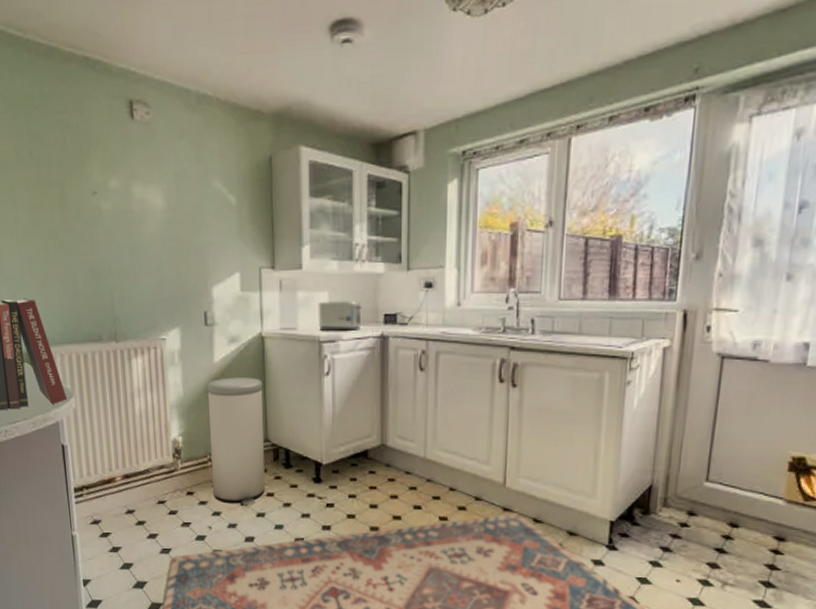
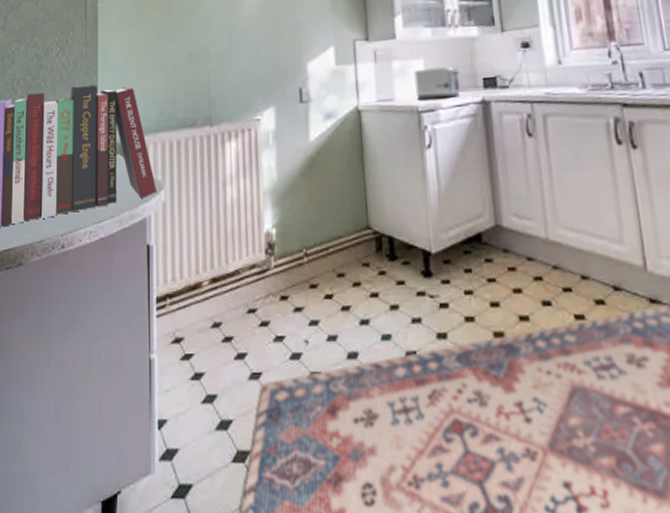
pedal bin: present [207,377,265,506] -> none [302,155,368,311]

